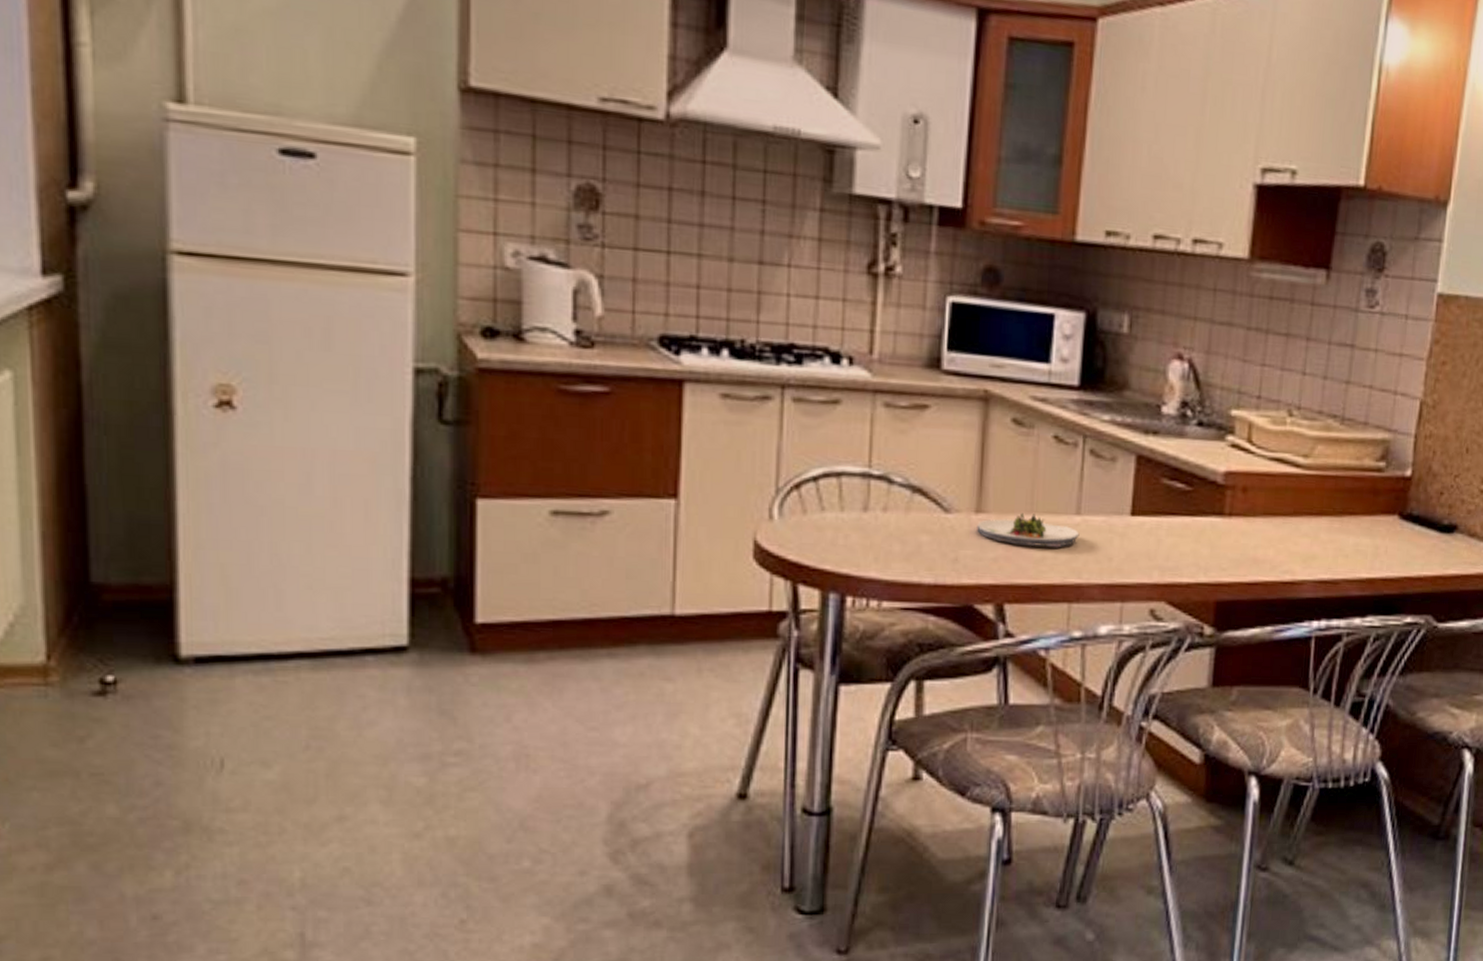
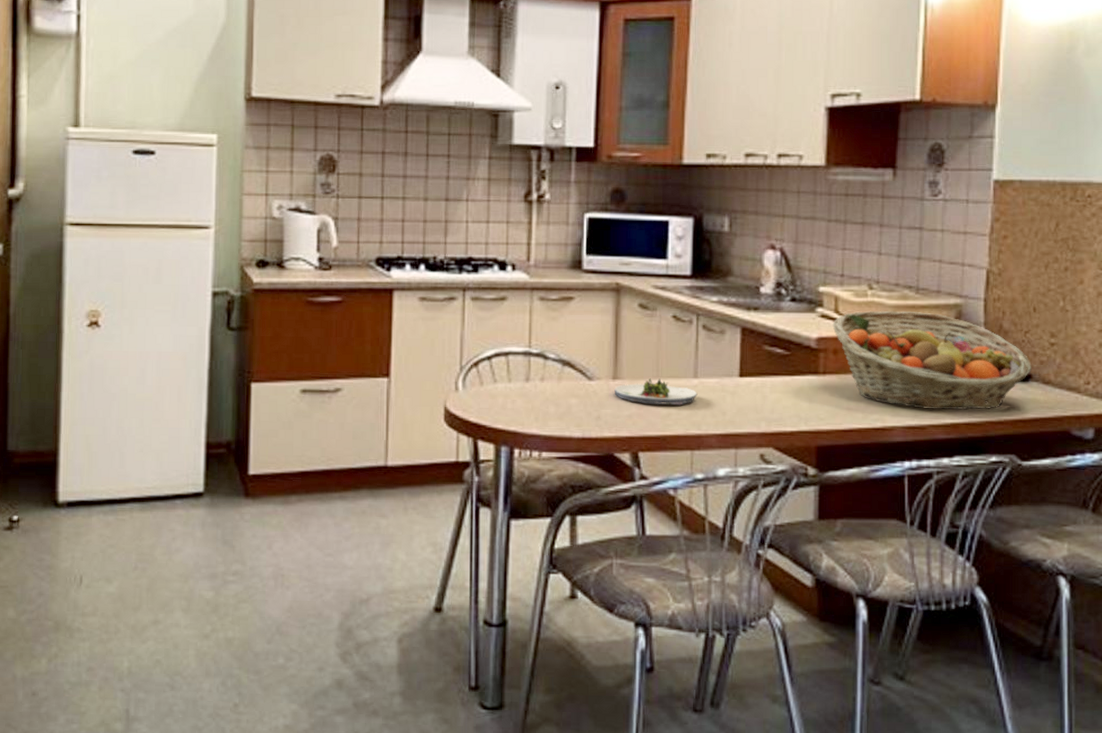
fruit basket: none [1243,442,1458,563] -> present [832,310,1032,410]

